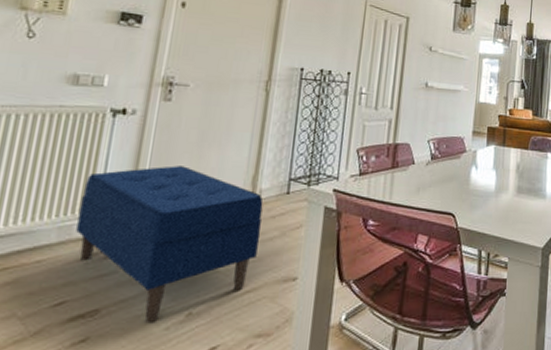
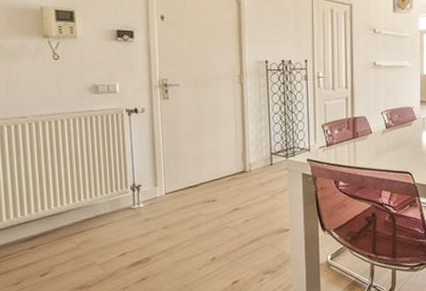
bench: present [76,166,264,322] -> none [120,149,256,265]

